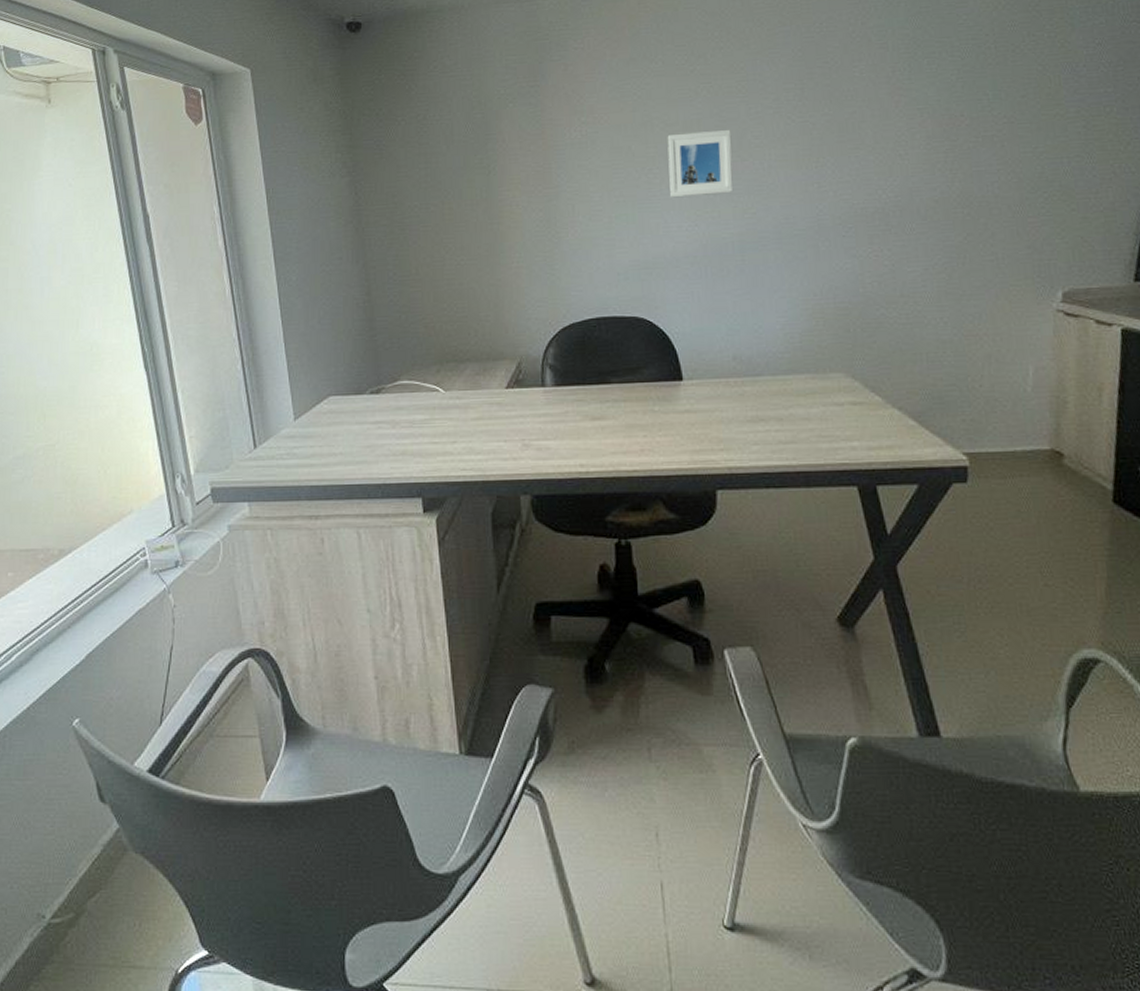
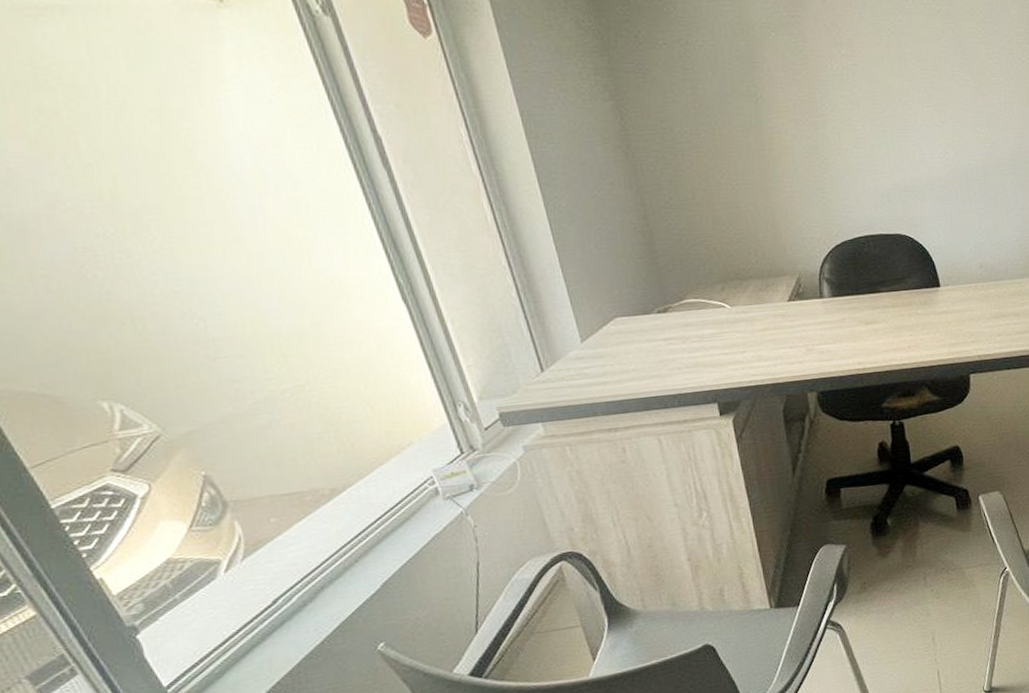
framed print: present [667,129,734,198] -> none [919,67,977,128]

